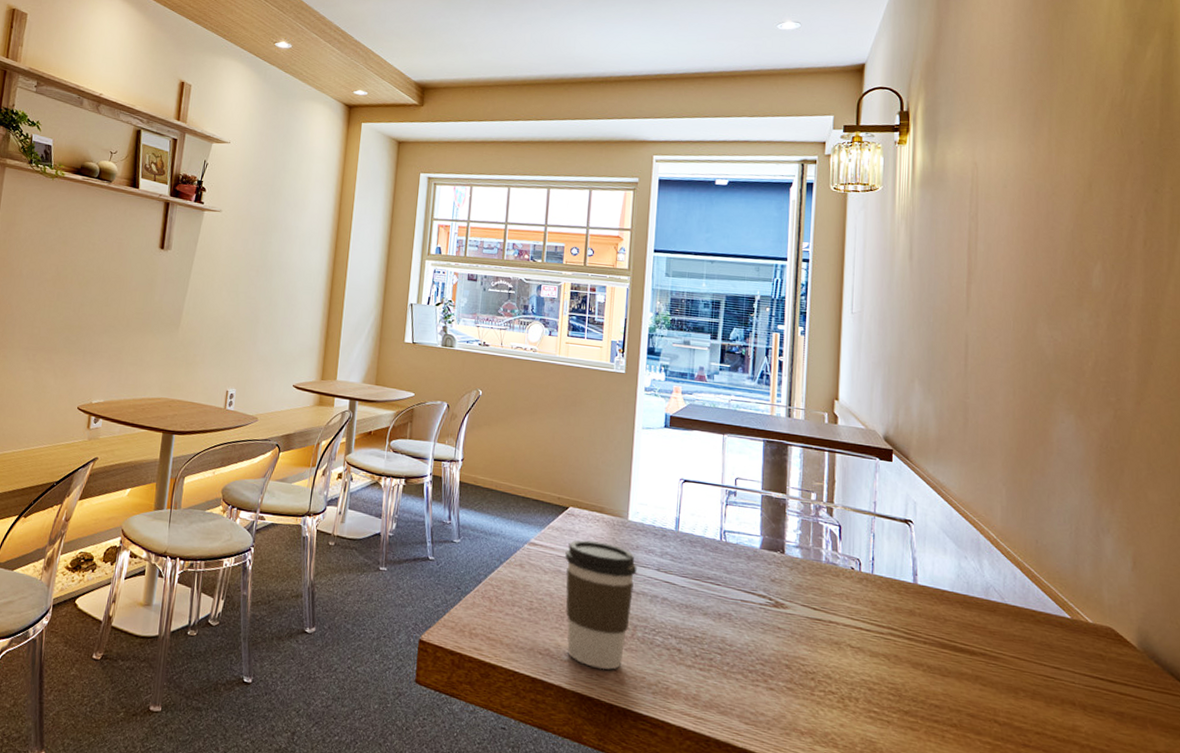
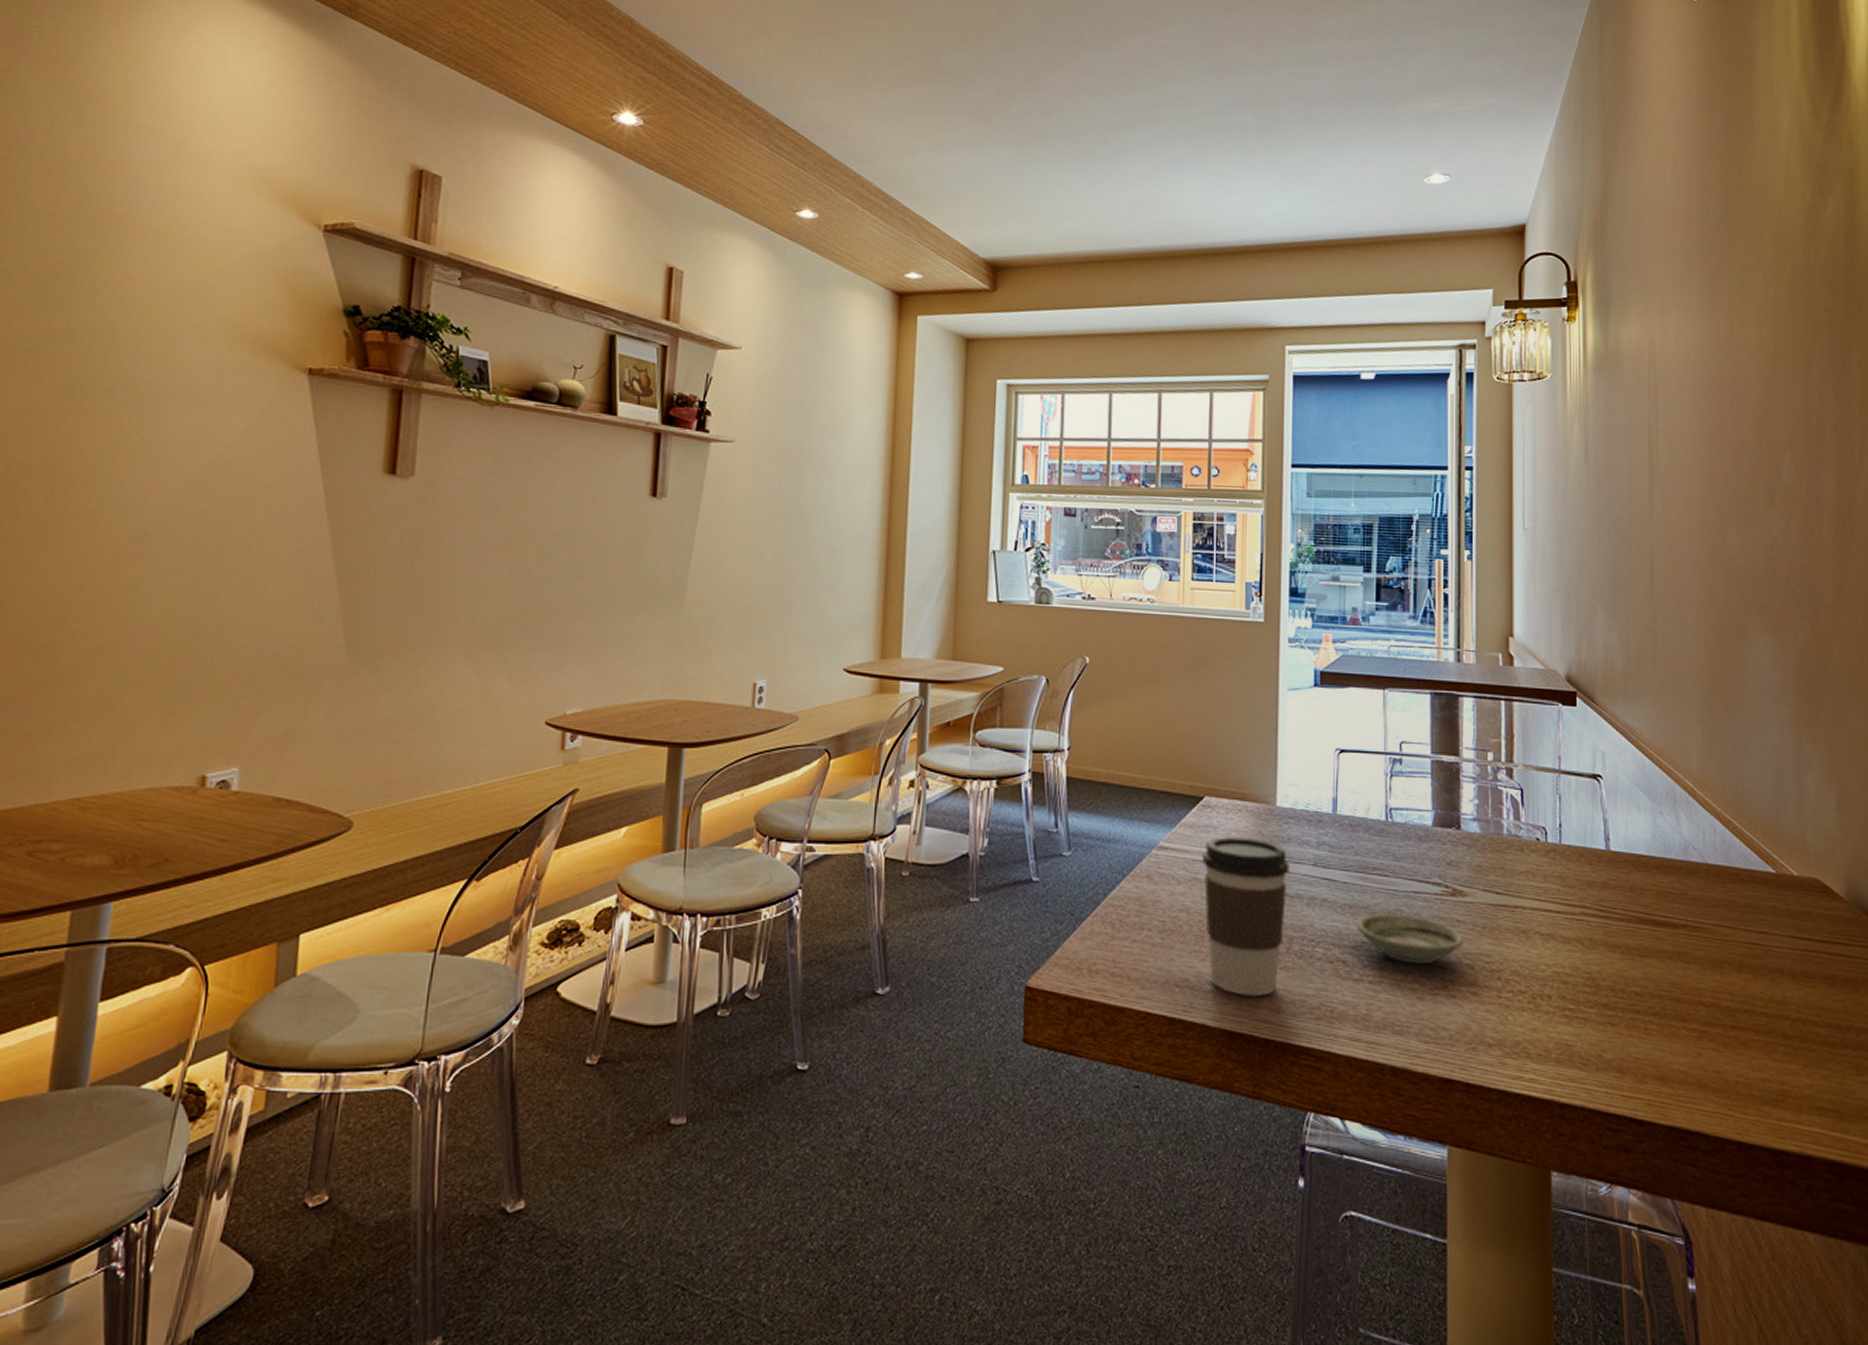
saucer: none [691,614,783,660] -> present [1356,914,1463,963]

